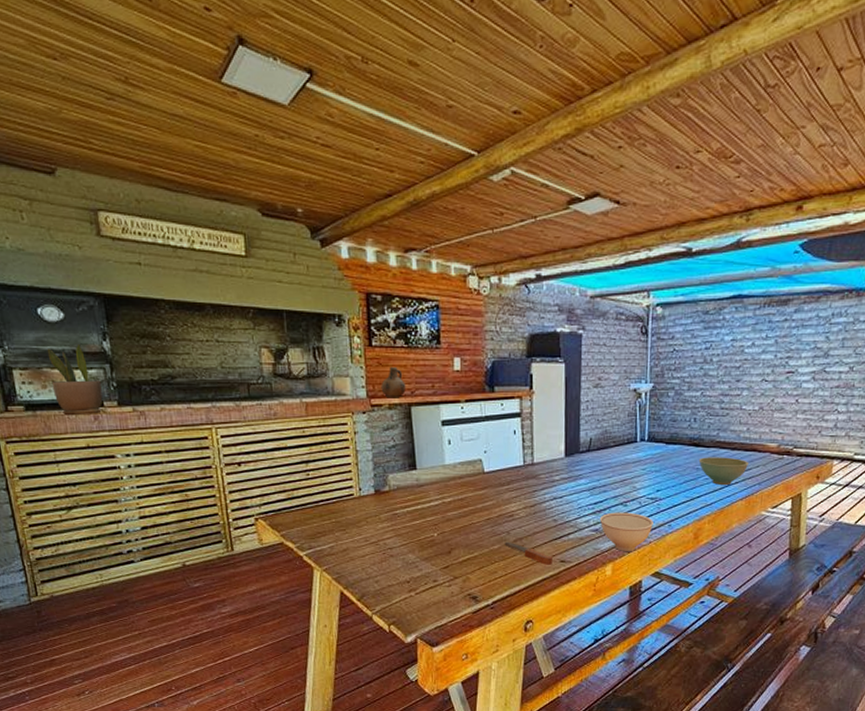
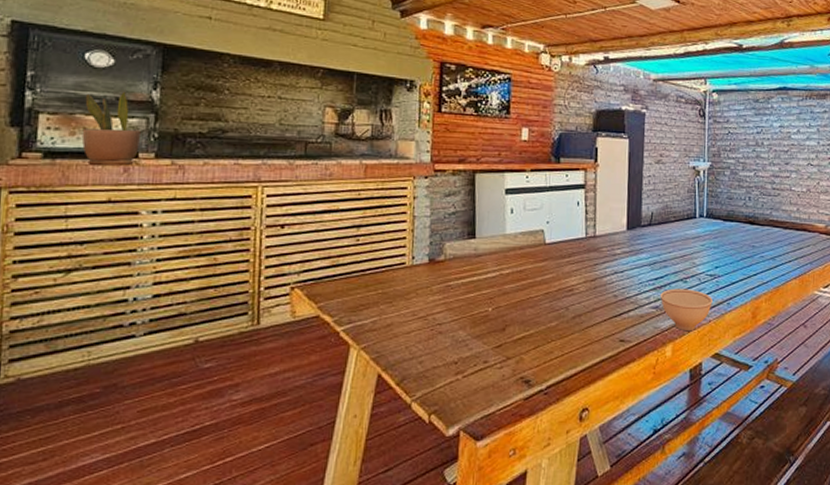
ceramic jug: present [381,366,406,398] -> none [446,133,472,165]
kitchen knife: present [504,541,552,565] -> none [562,318,612,345]
bowl: present [698,457,750,486] -> none [754,235,801,264]

